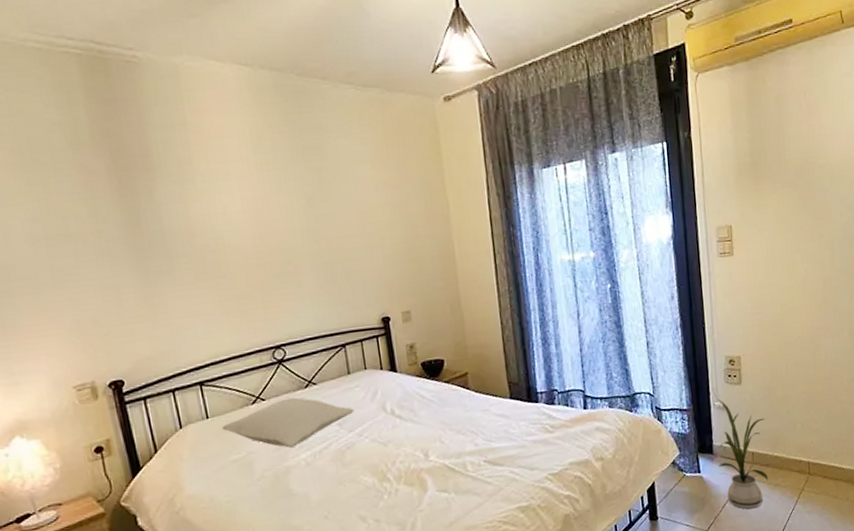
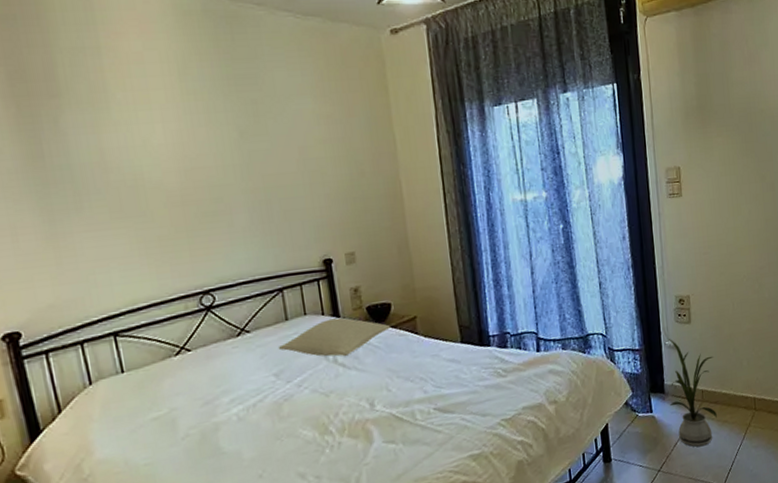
pillow: present [222,397,354,448] -> none [140,347,293,403]
pillow: none [341,372,444,409] -> present [277,317,392,357]

